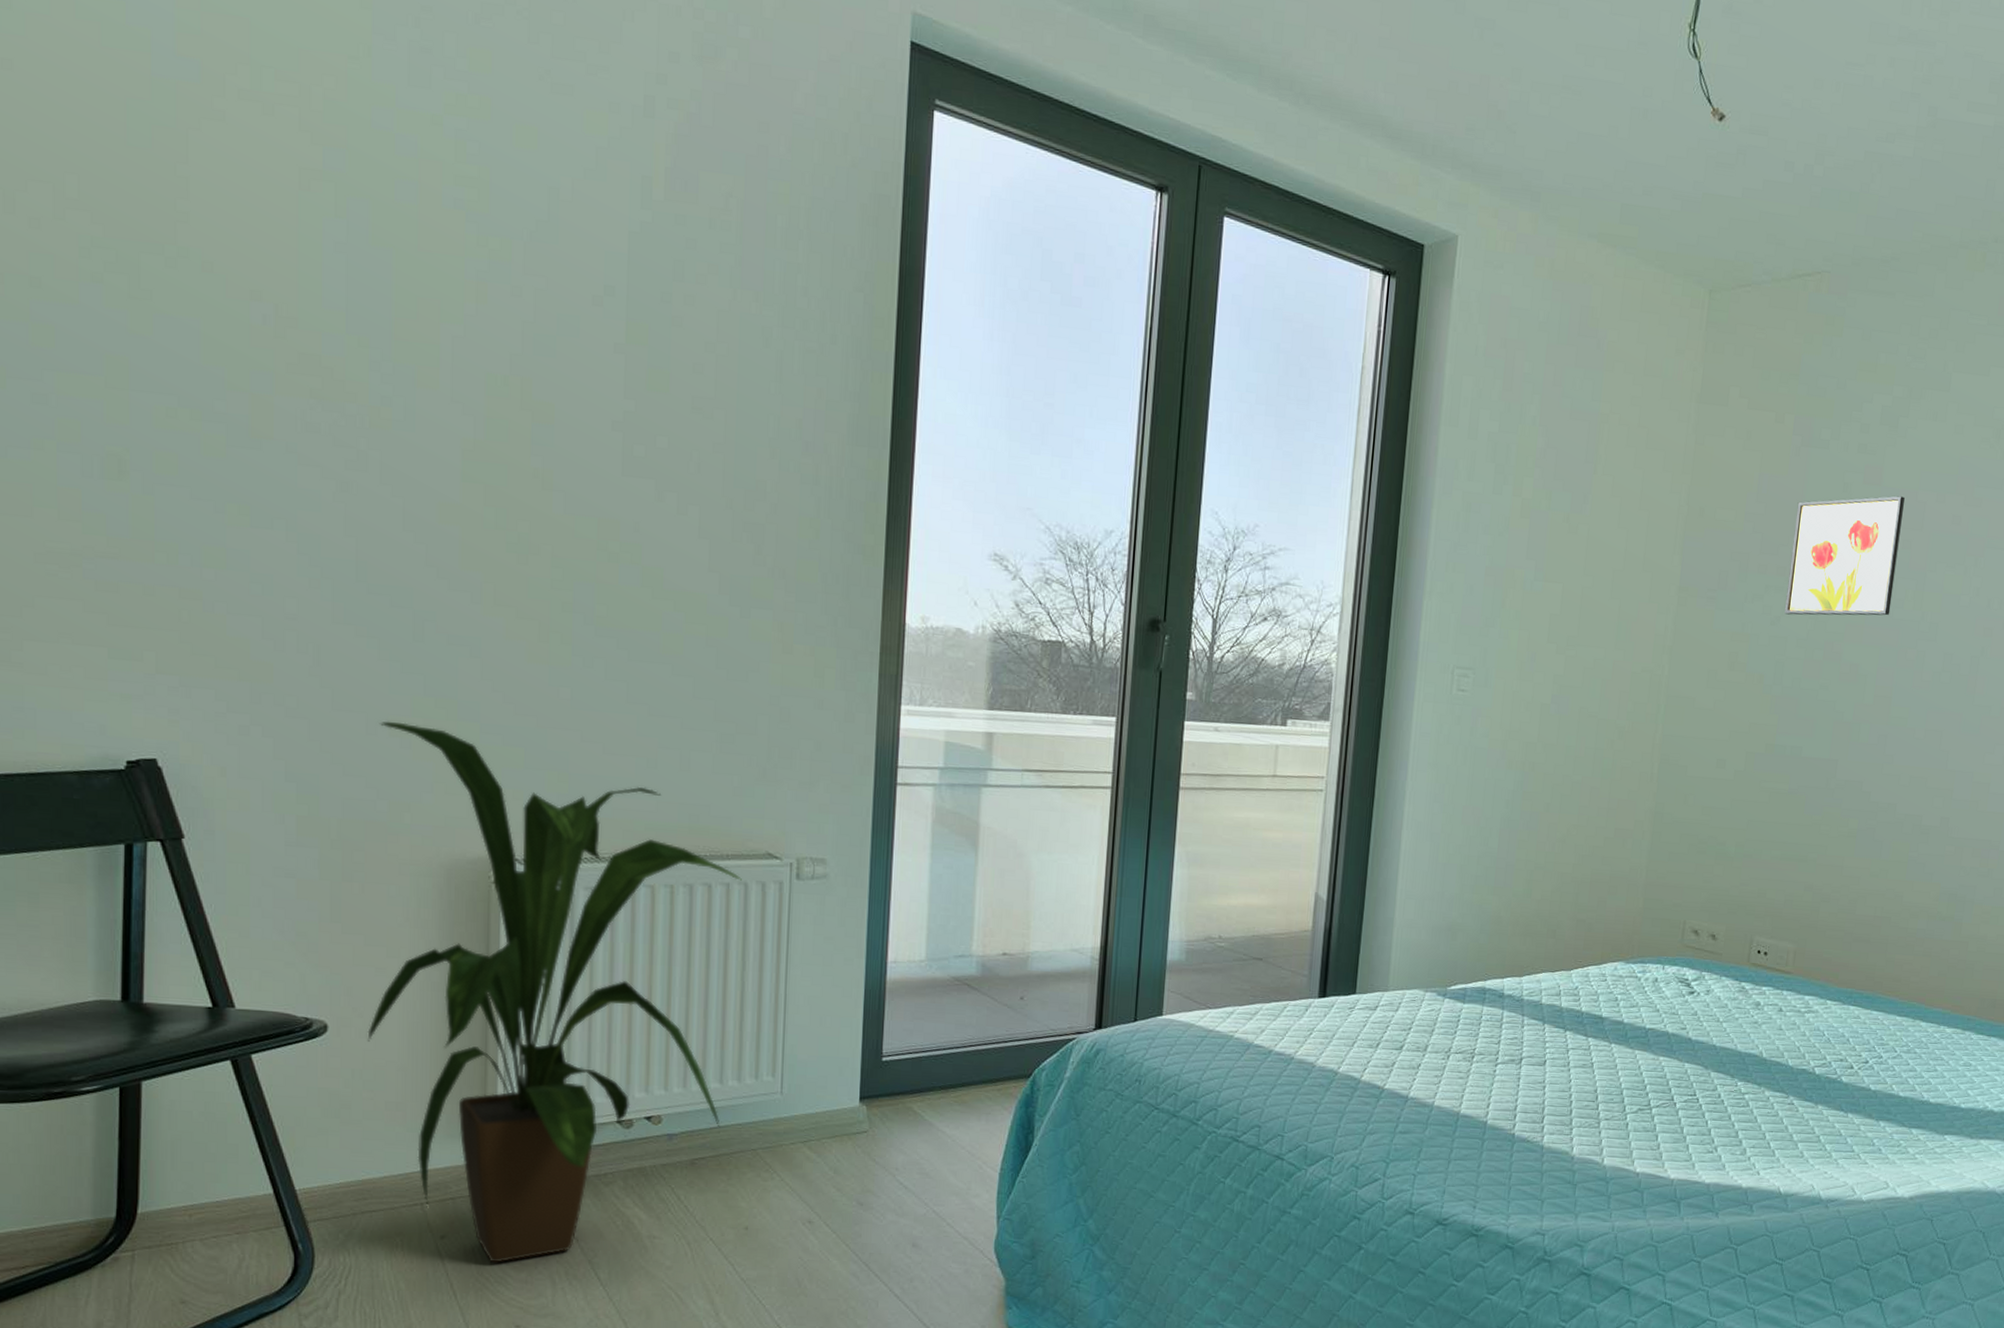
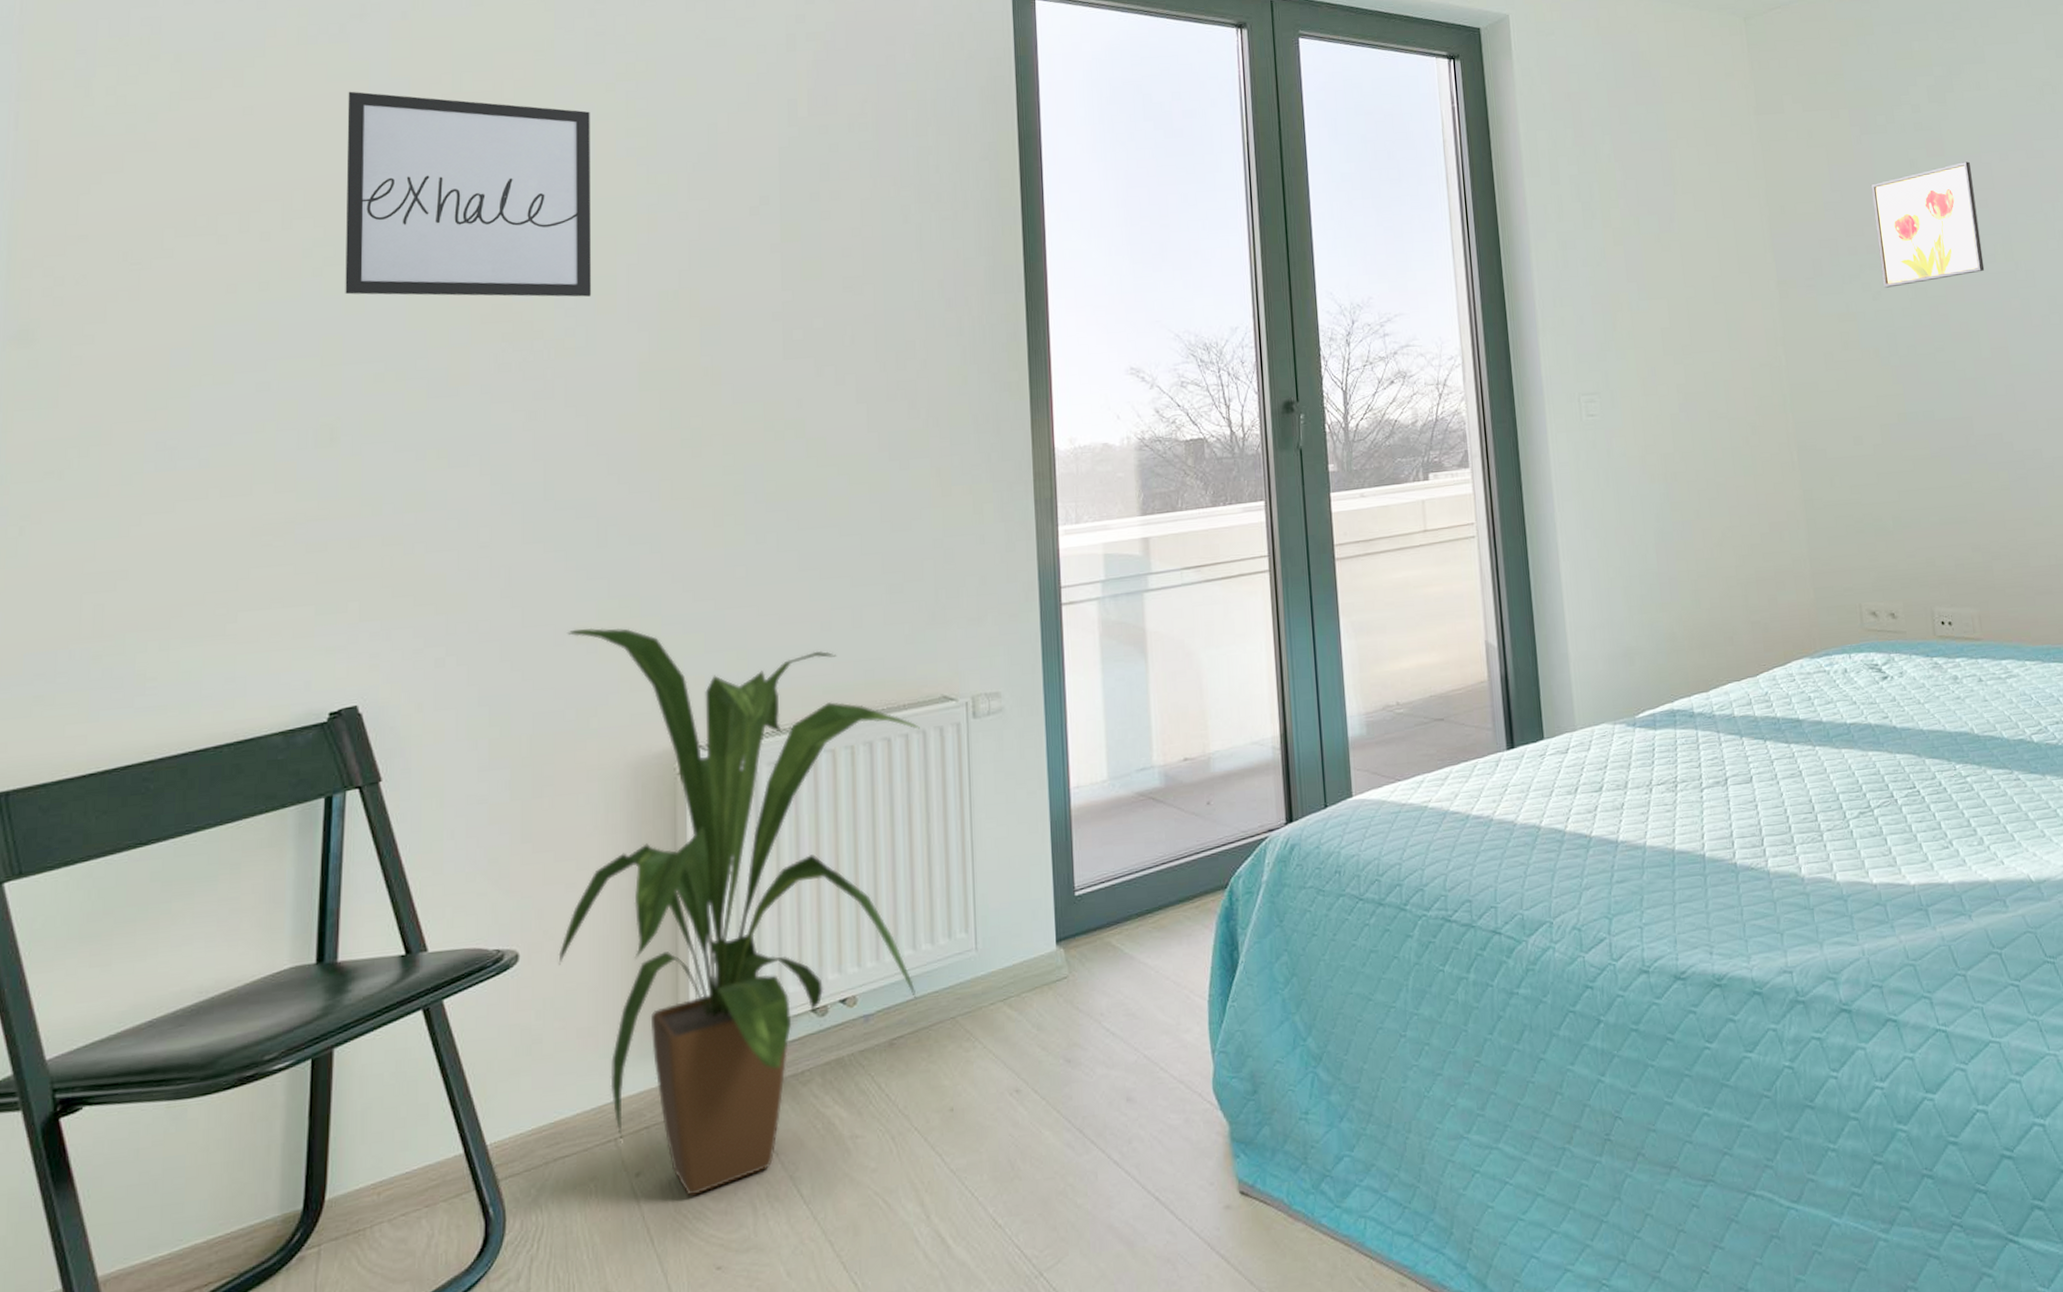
wall art: none [126,63,413,364] -> present [345,91,591,297]

